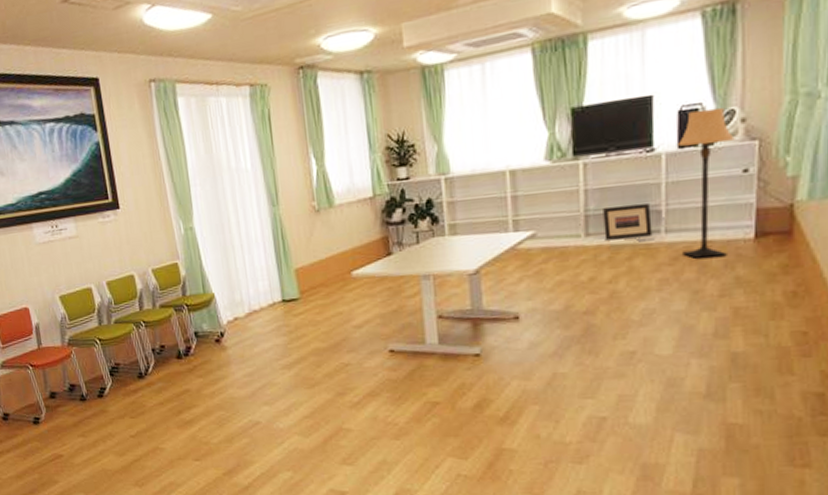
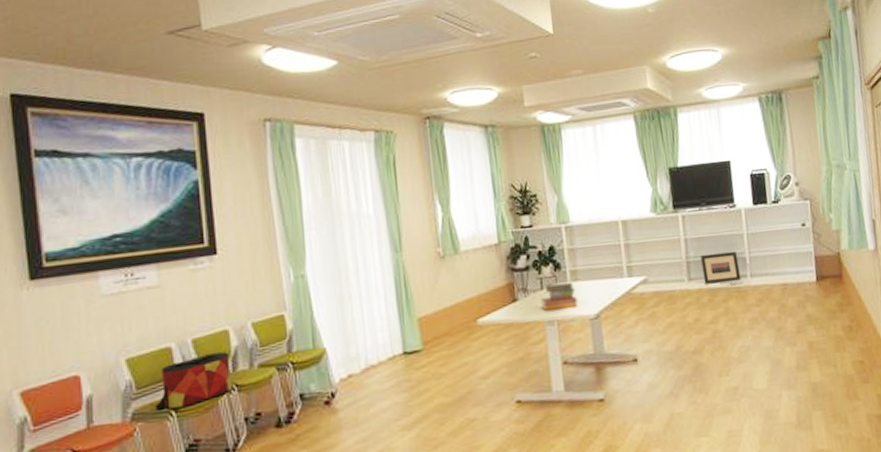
bag: none [84,293,140,340] -> present [155,352,232,412]
books: none [415,236,456,265] -> present [540,282,578,311]
lamp: present [678,107,735,260] -> none [753,173,799,301]

